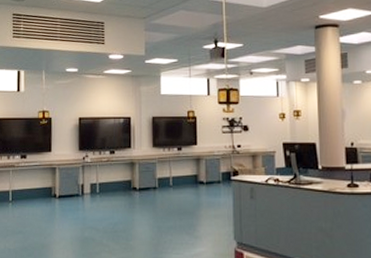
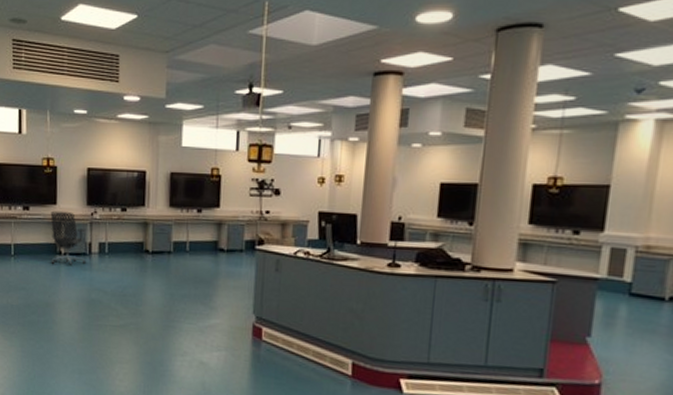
office chair: none [45,157,80,208] -> present [50,210,87,265]

